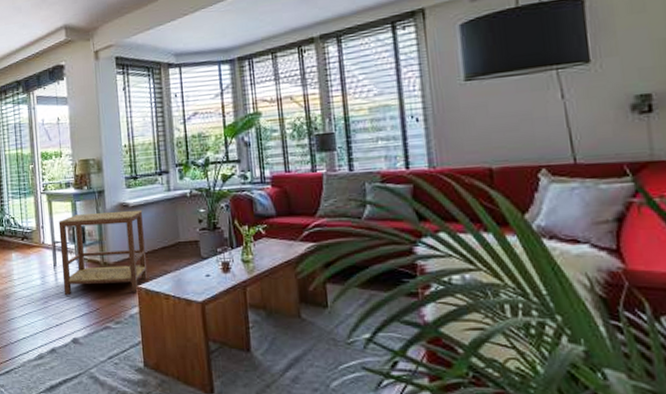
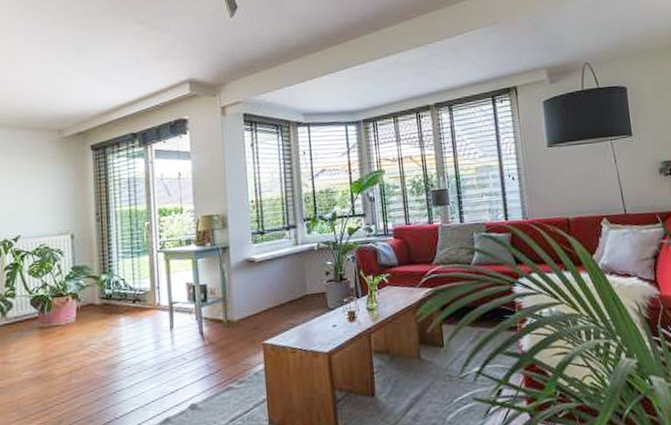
side table: present [58,209,148,295] -> none [177,264,274,358]

